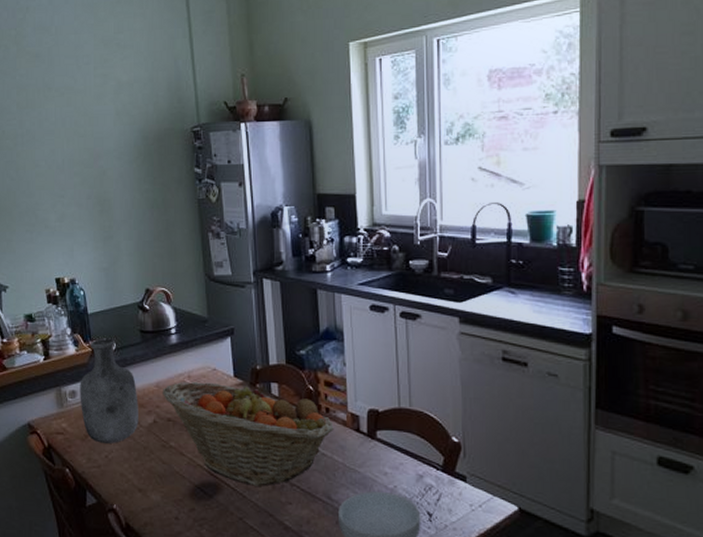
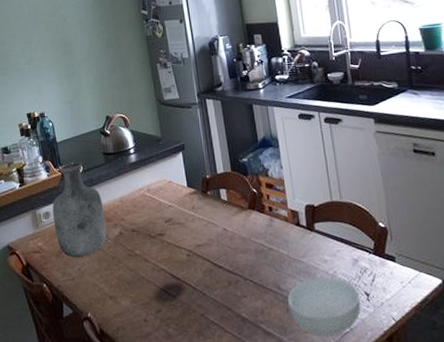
fruit basket: present [163,382,334,487] -> none [126,192,278,284]

